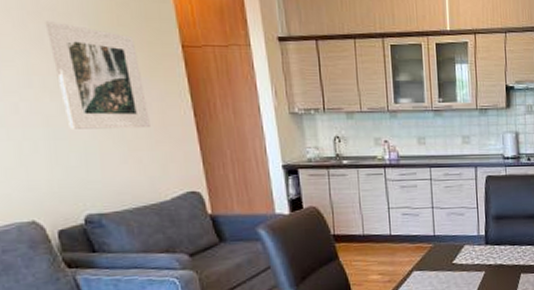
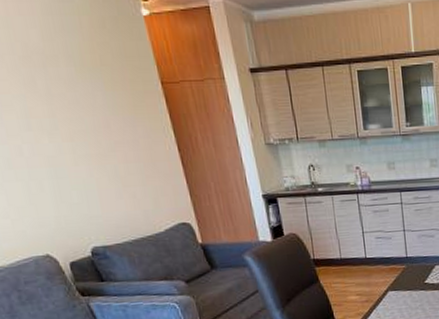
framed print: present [44,21,150,129] -> none [35,65,140,168]

